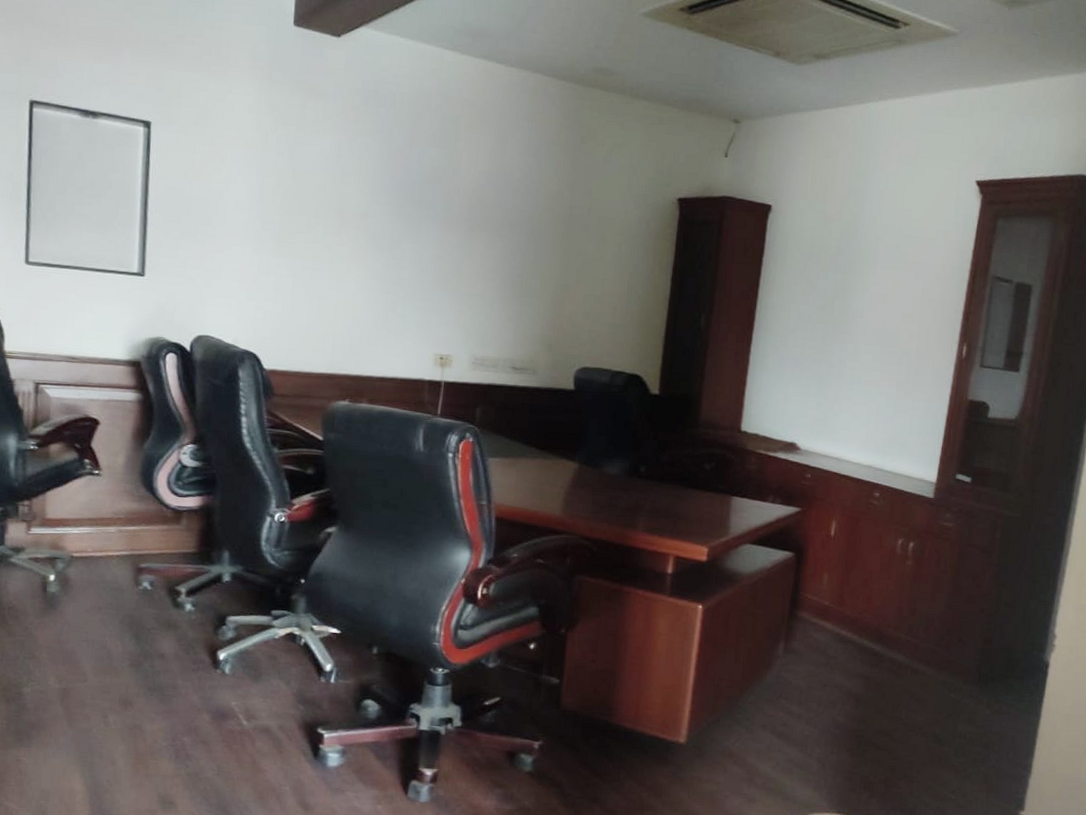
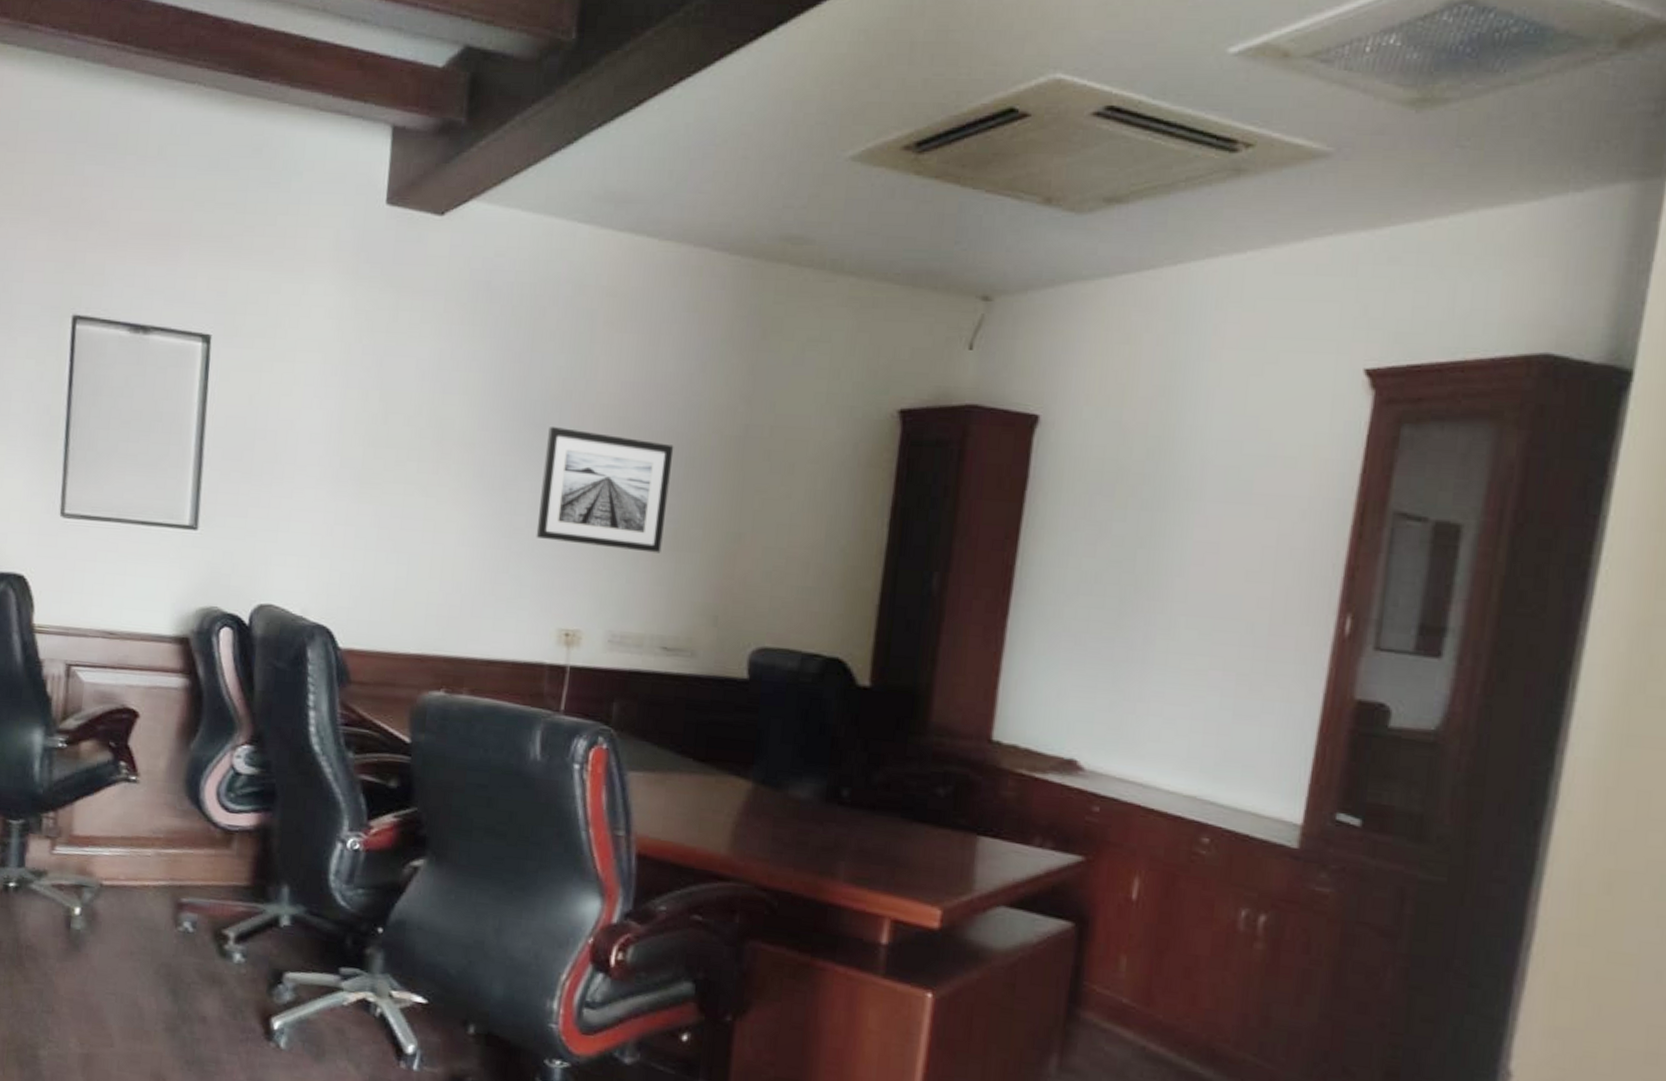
wall art: none [416,203,519,299] -> present [536,427,674,553]

